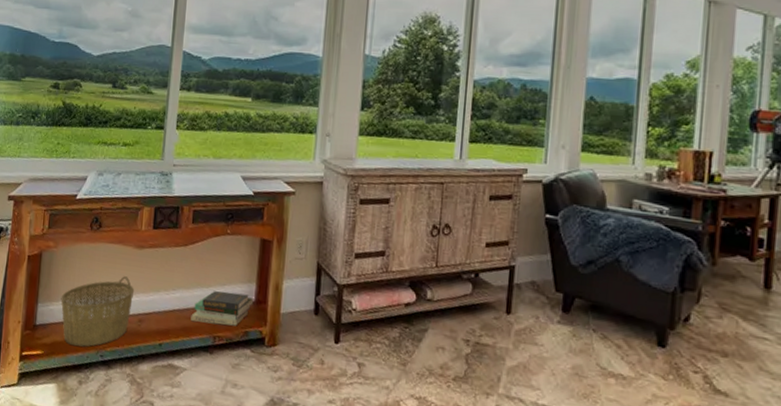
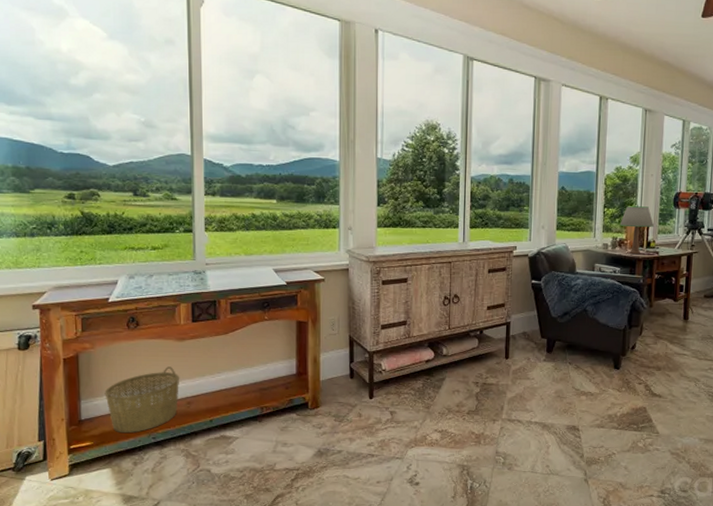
books: present [190,291,254,326] -> none [238,369,295,398]
table lamp: none [669,123,721,192] -> present [619,204,655,255]

